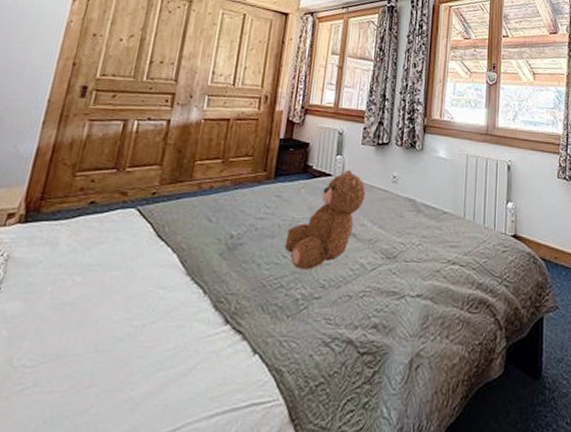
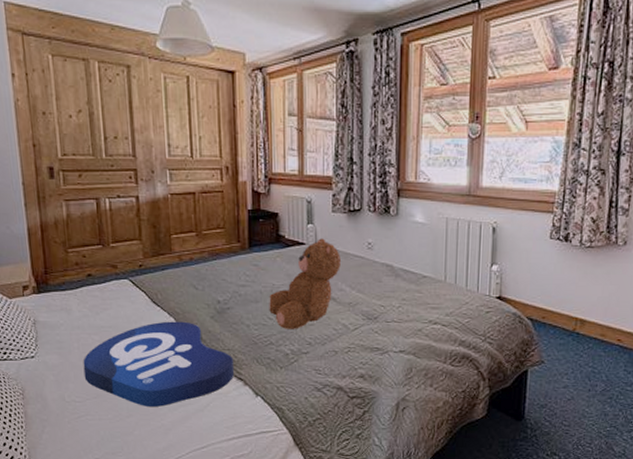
logo sign: none [47,258,235,371] -> present [83,321,234,407]

